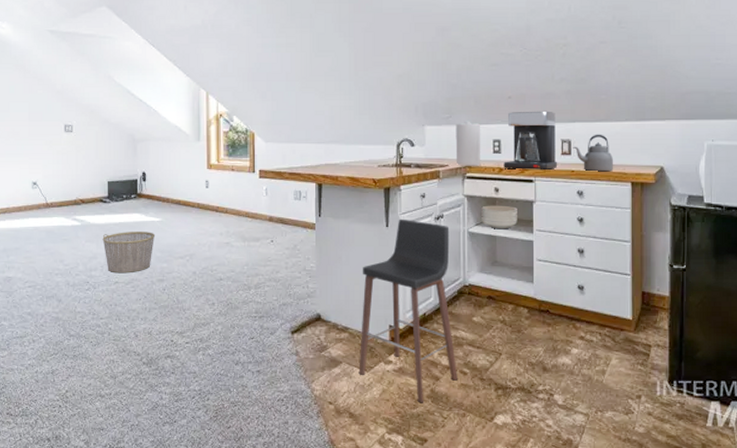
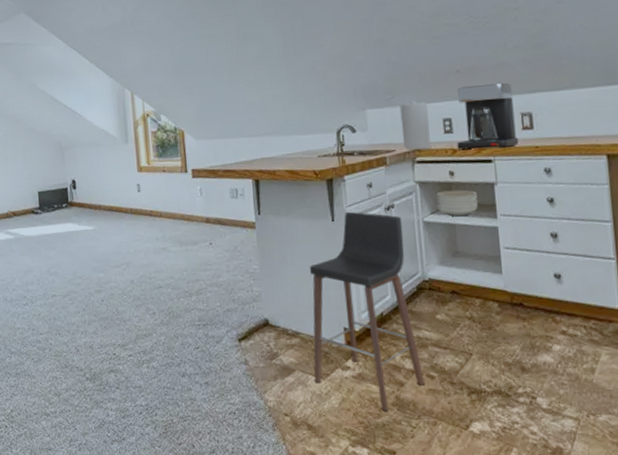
basket: present [102,232,156,274] -> none [36,241,90,287]
kettle: present [573,134,614,172] -> none [535,103,585,146]

